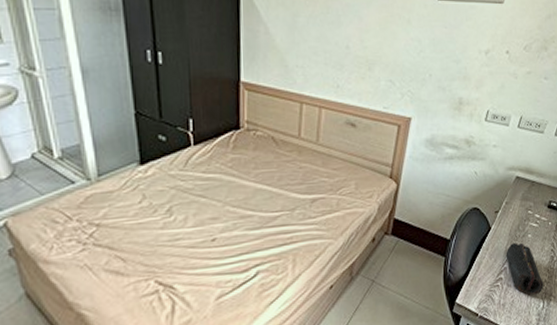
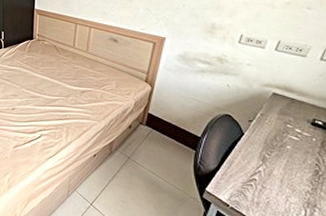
pencil case: present [506,242,544,295] -> none [260,151,306,202]

